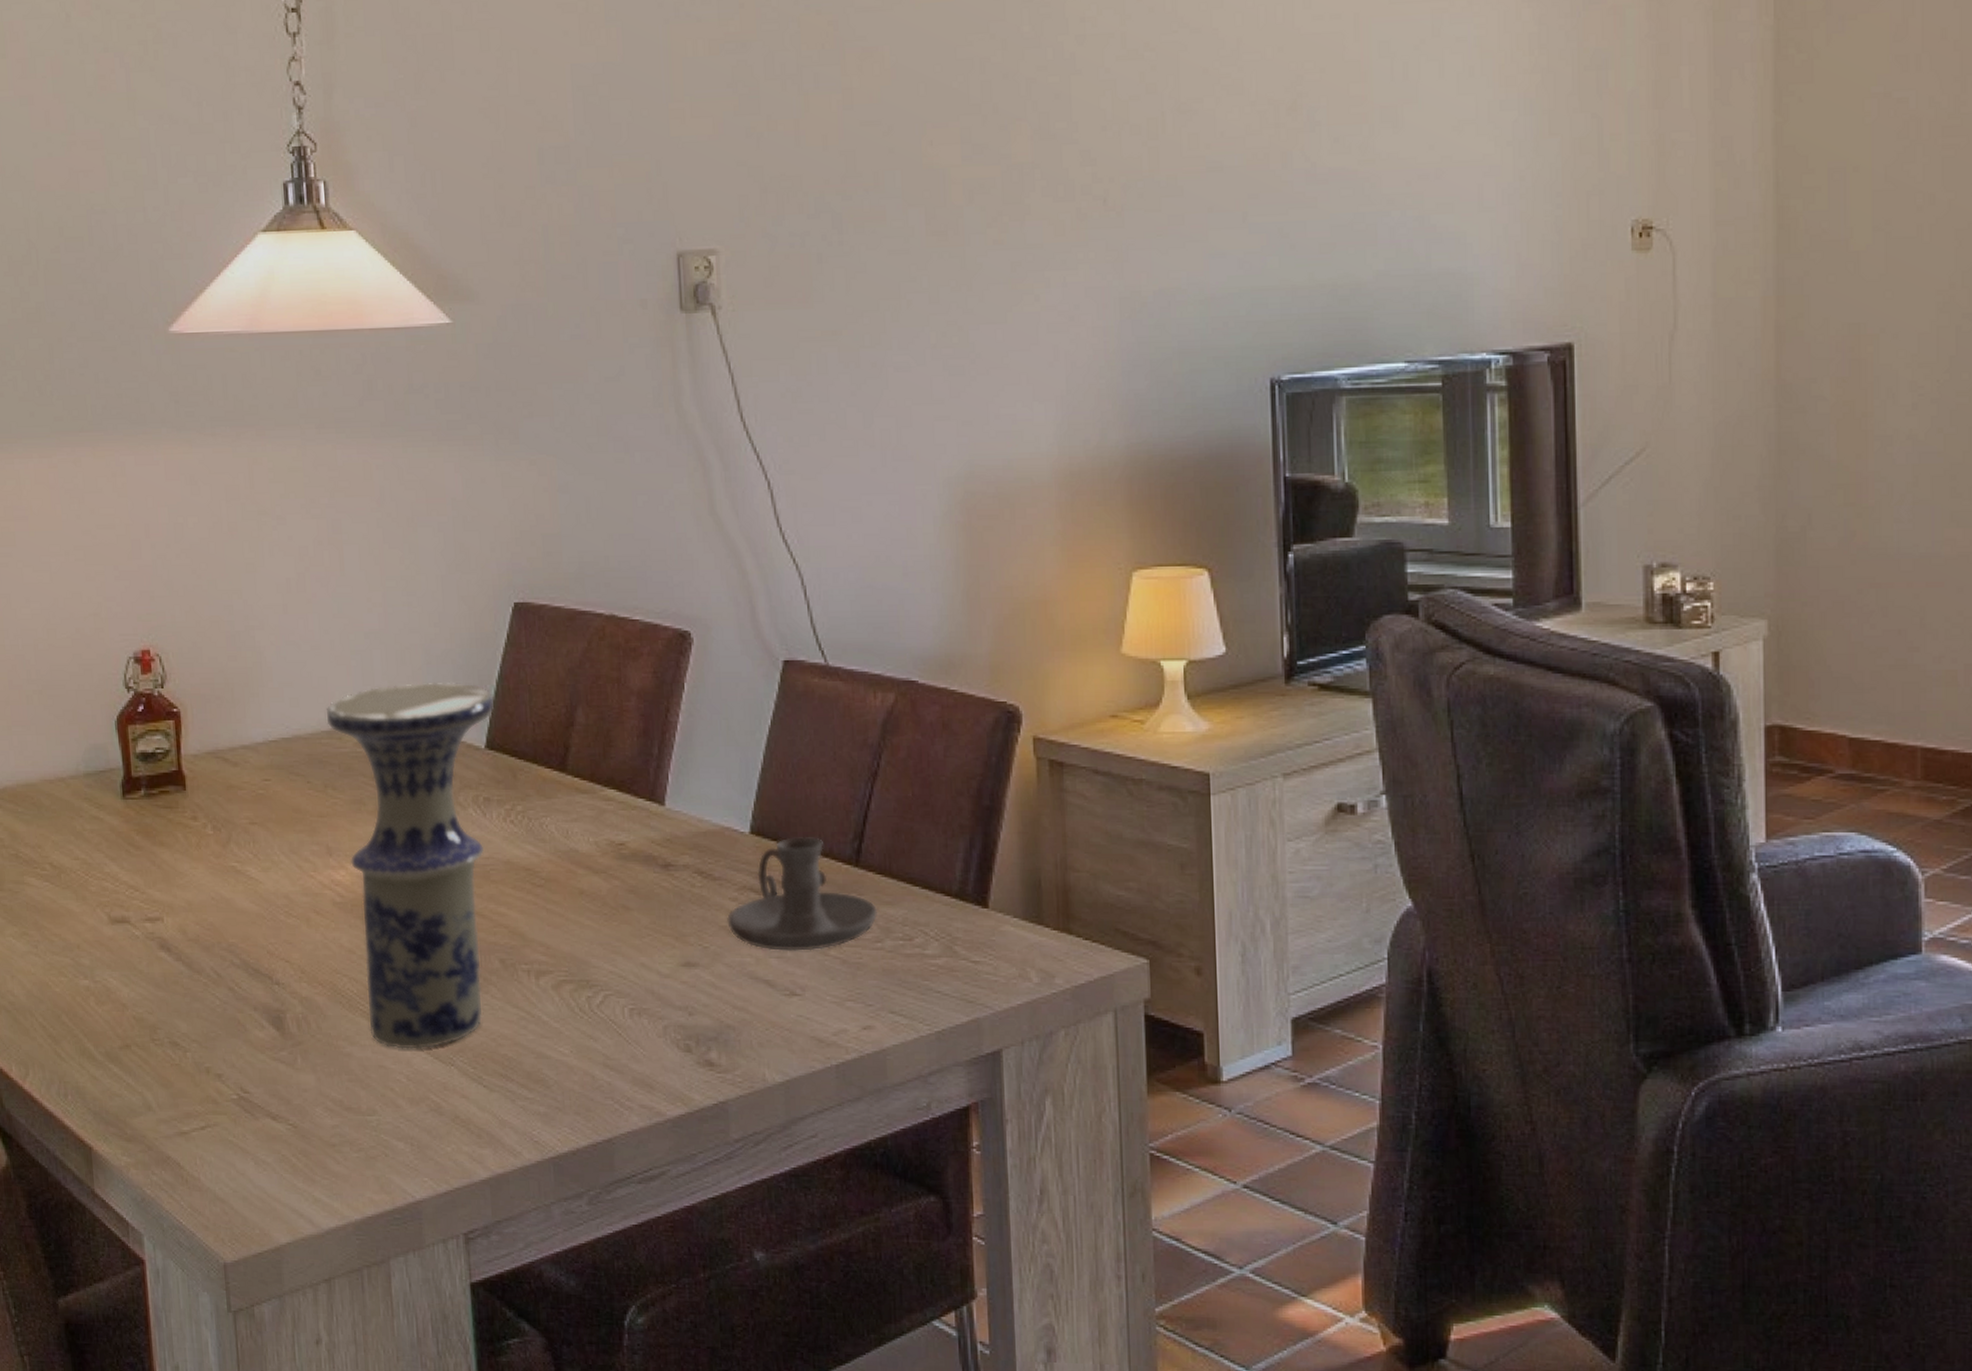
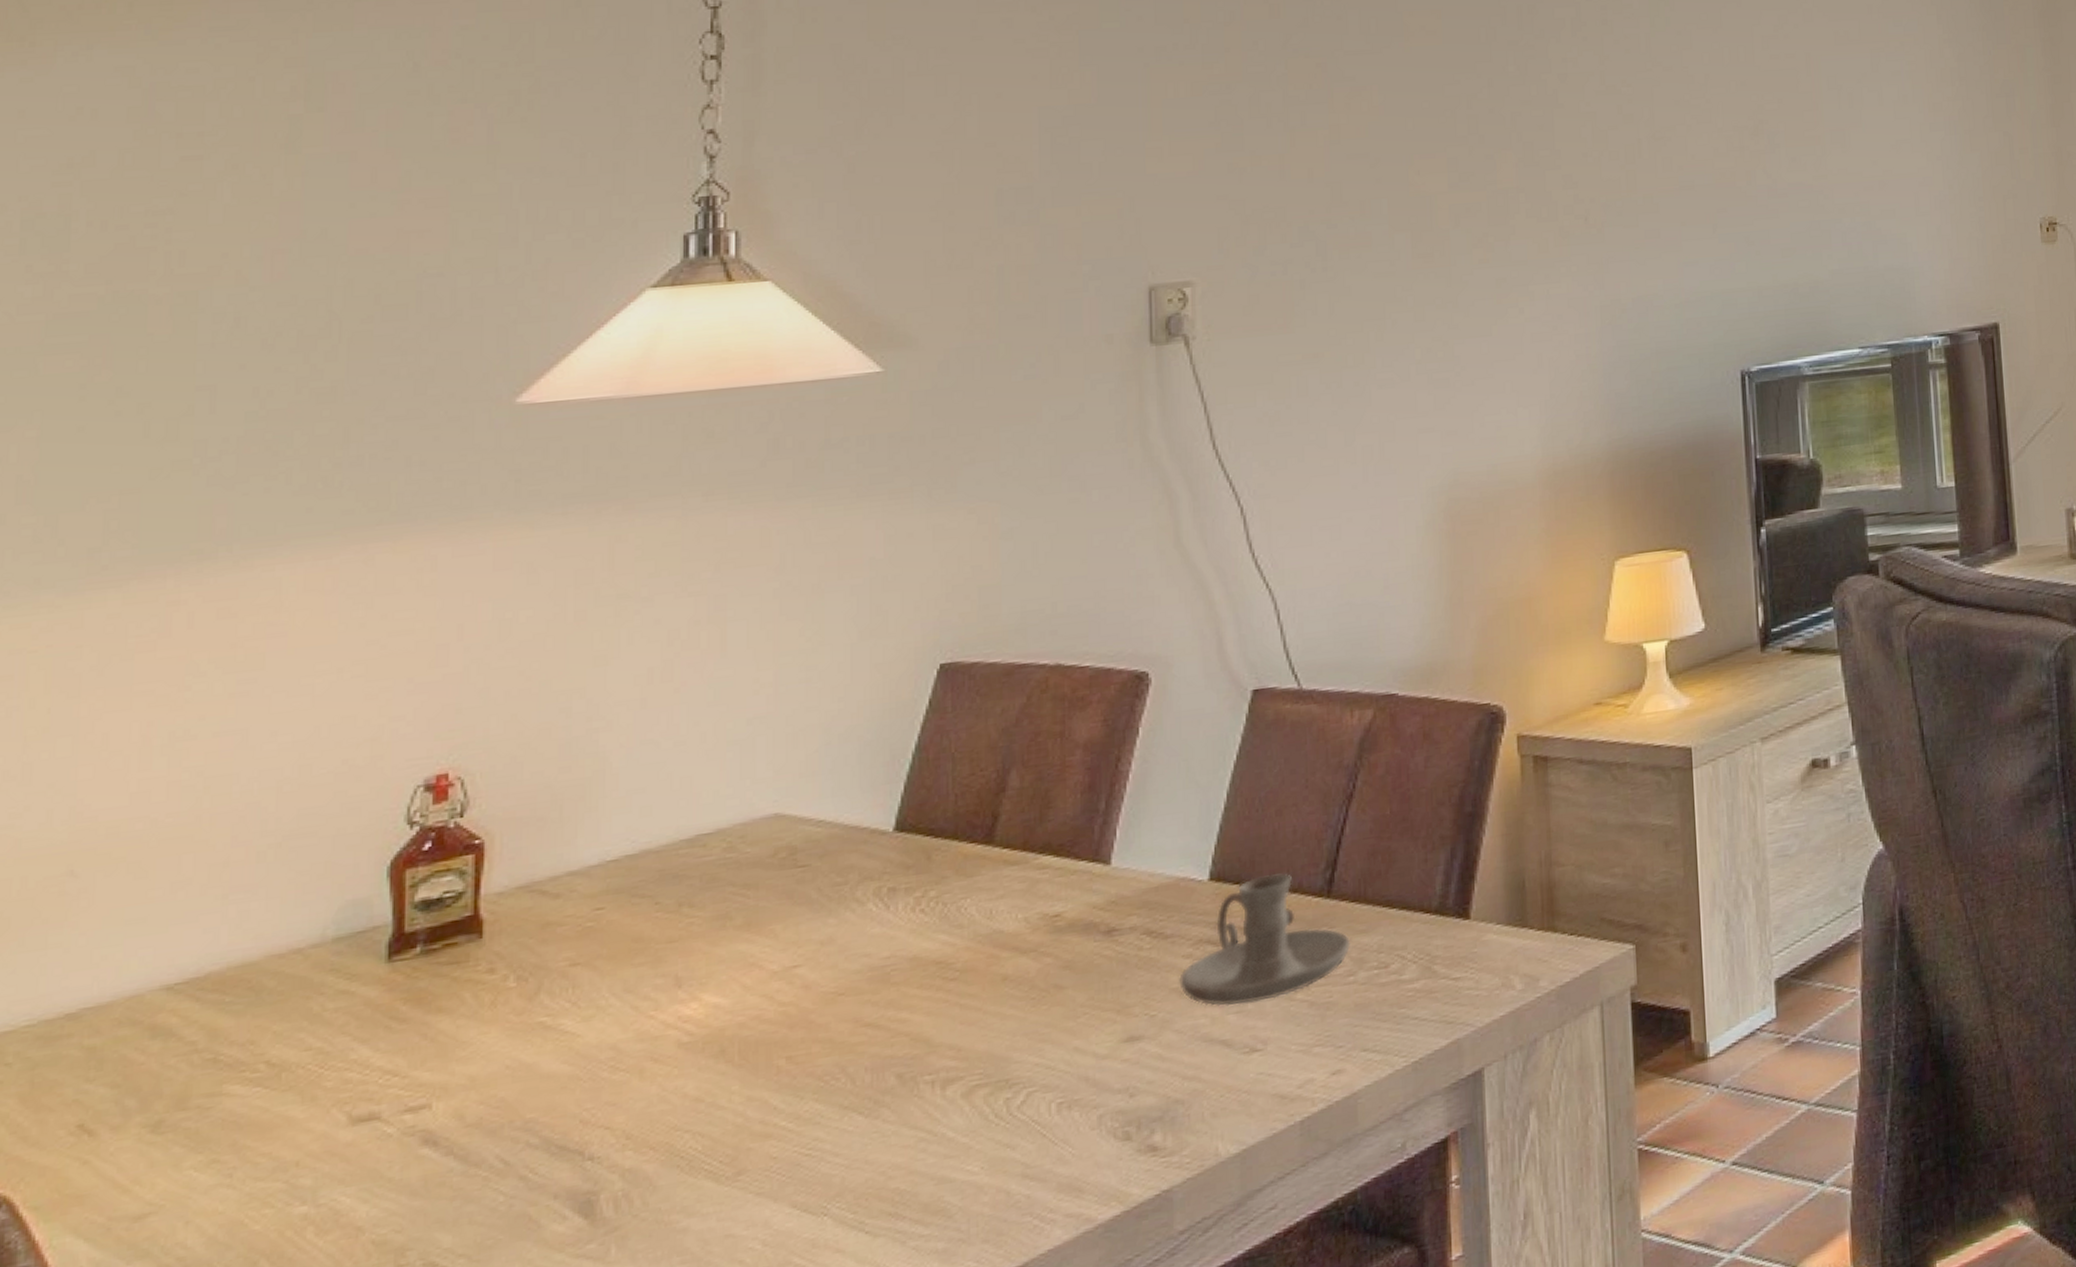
vase: present [326,682,495,1049] -> none [688,760,909,1210]

